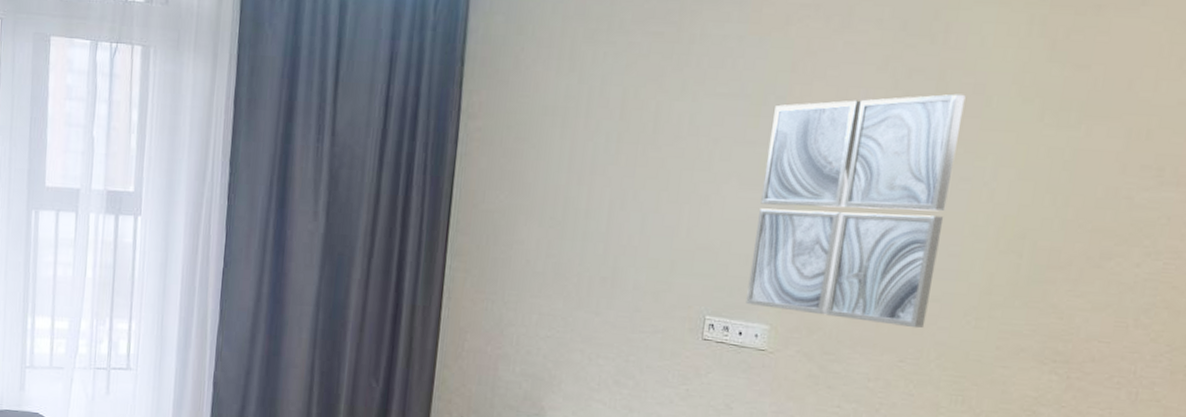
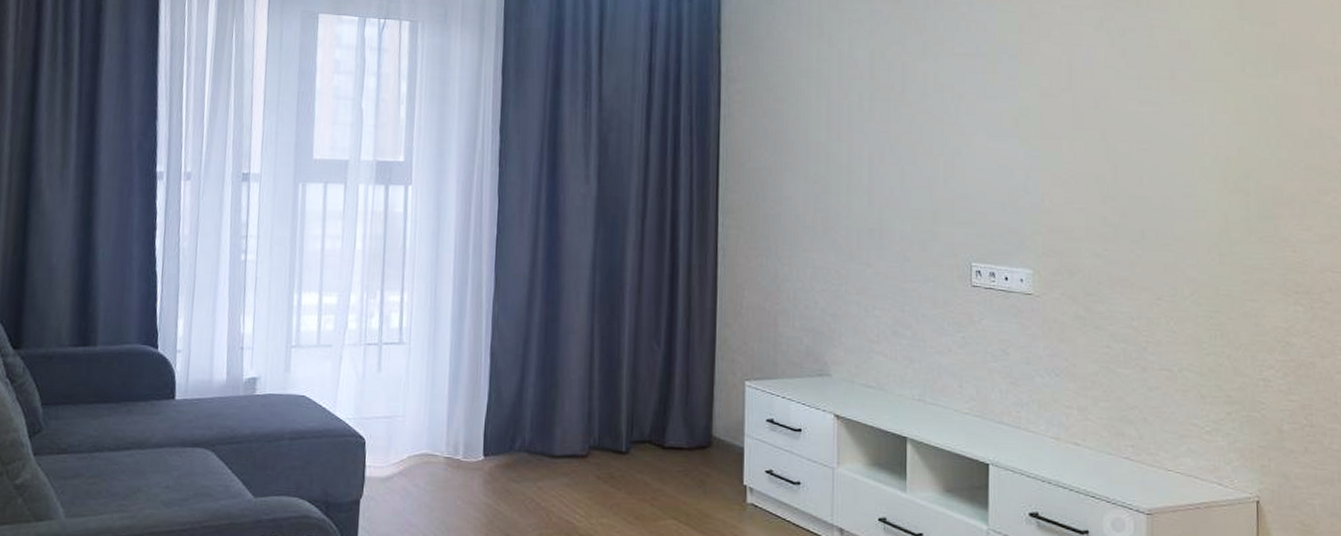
wall art: present [746,94,966,329] -> none [1007,49,1175,267]

